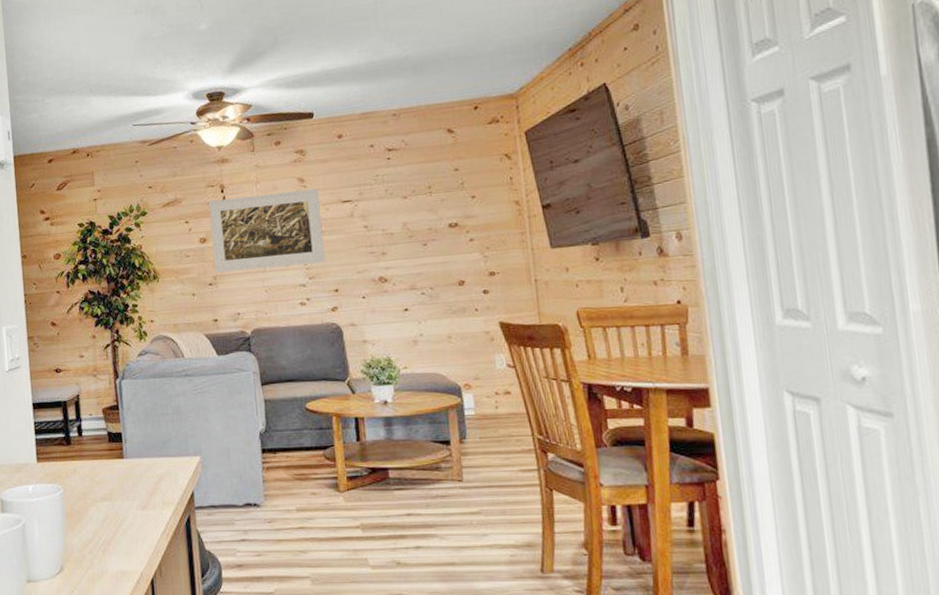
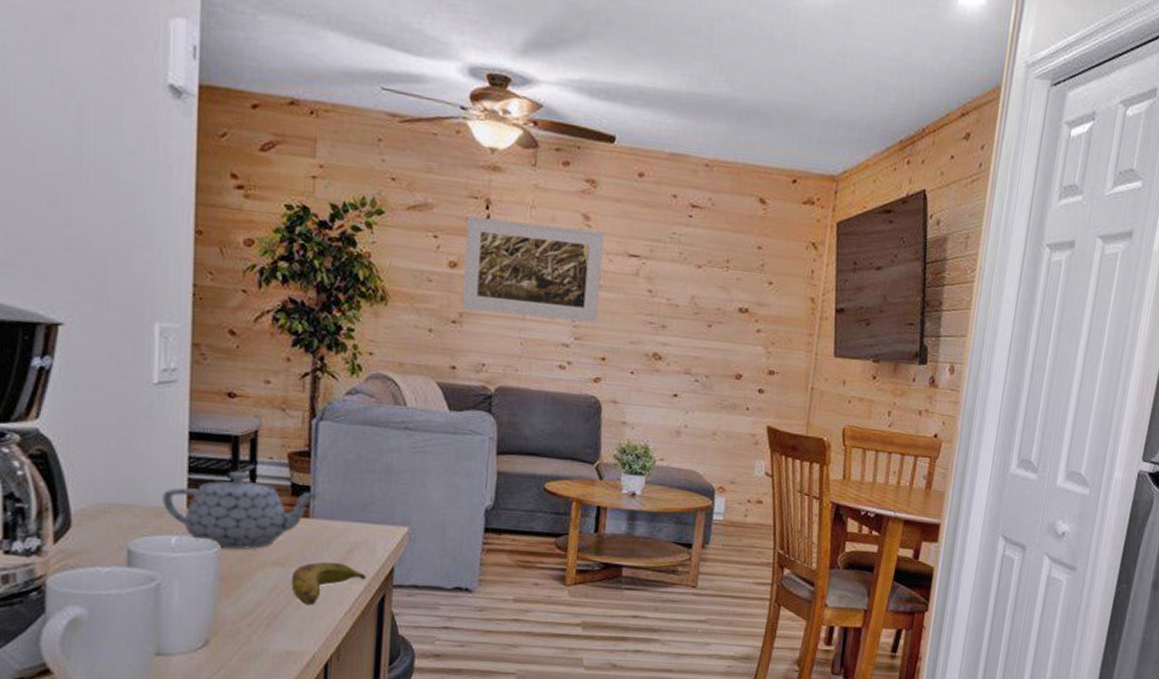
teapot: none [19,428,130,492] -> present [161,470,321,550]
banana: none [117,493,173,531] -> present [291,562,366,606]

